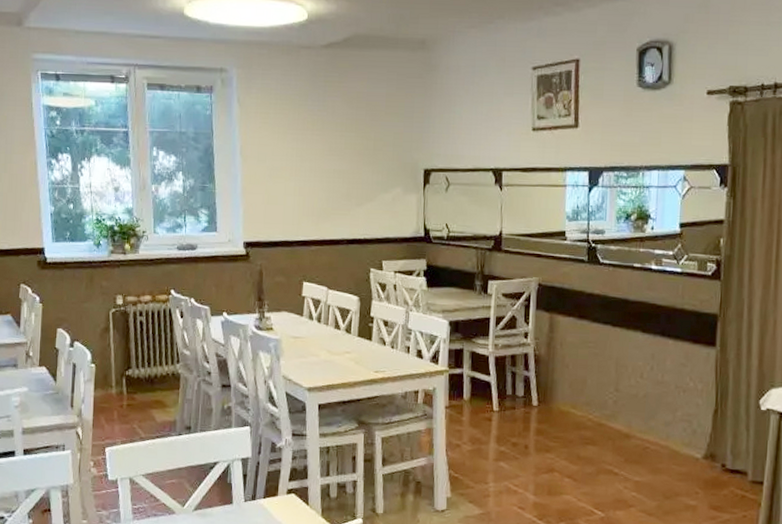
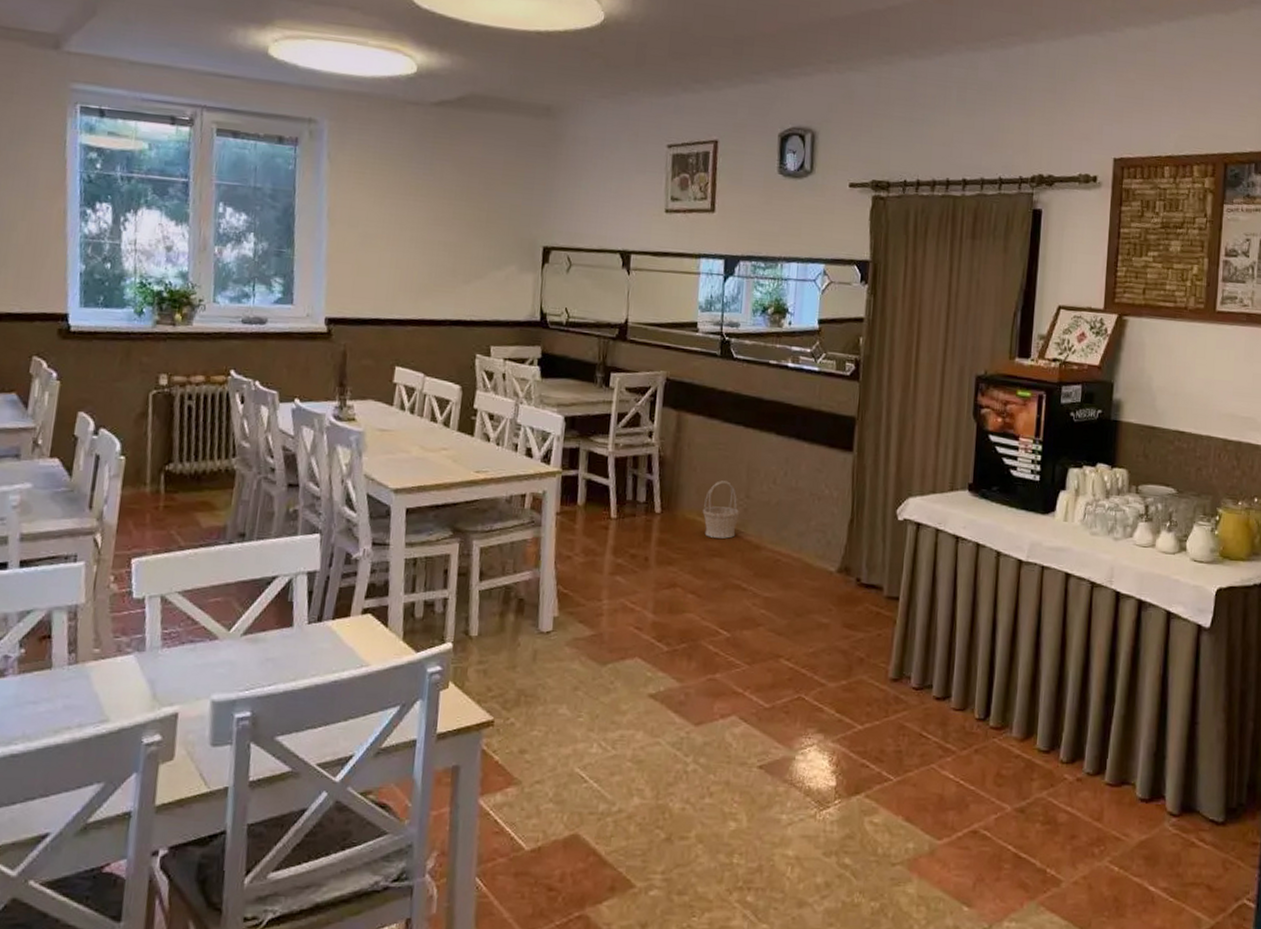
basket: none [575,376,610,428] -> present [702,481,740,539]

